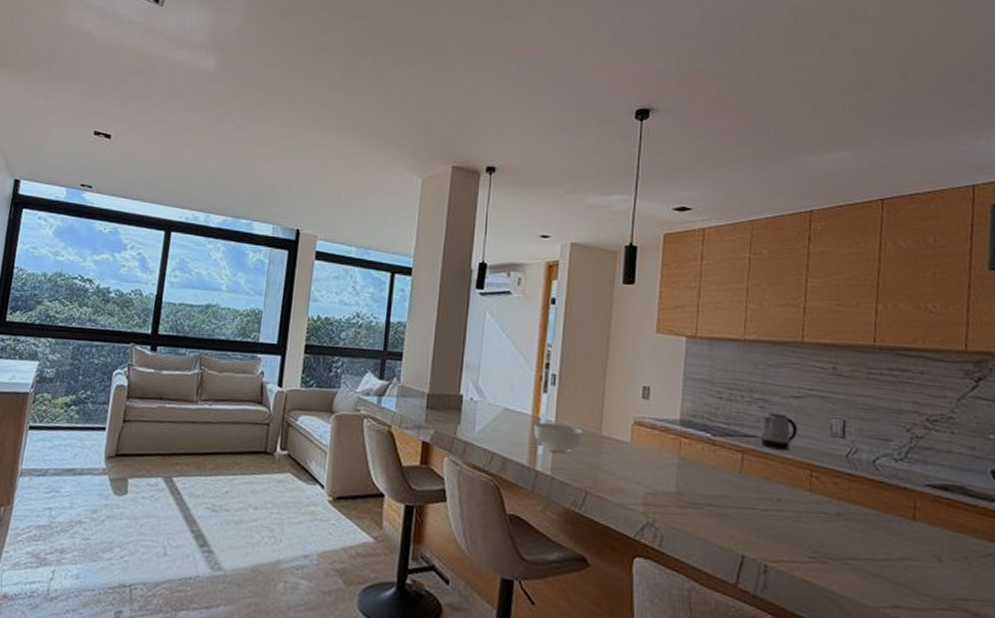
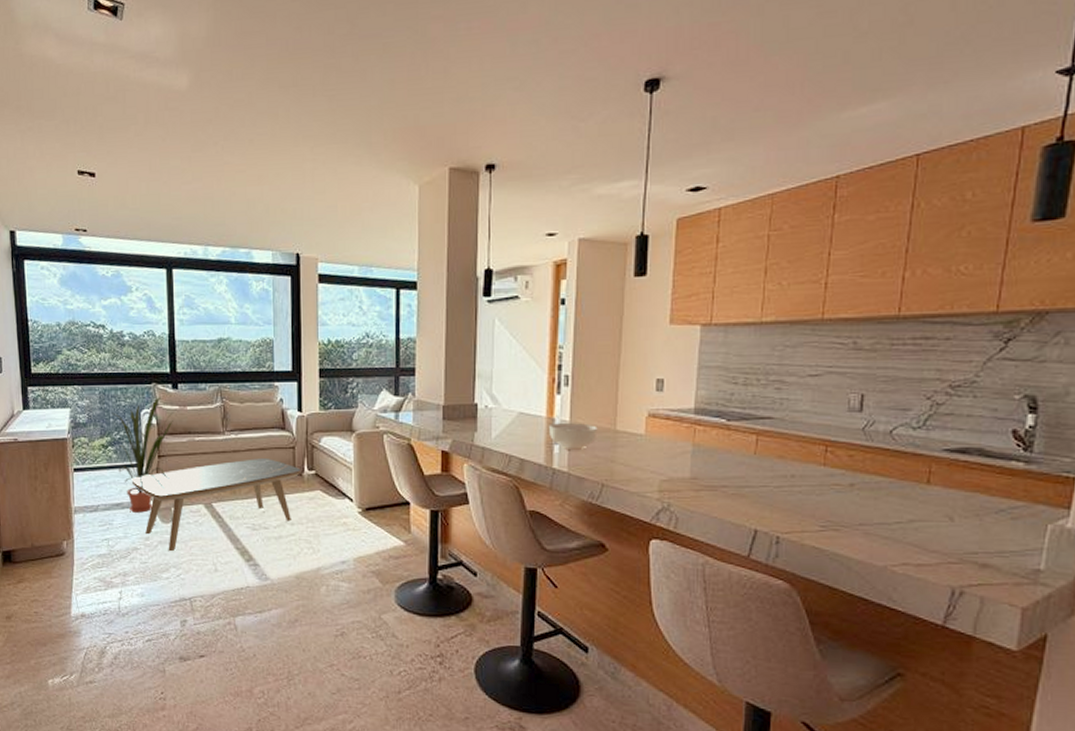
house plant: none [77,358,147,482] -> present [111,397,173,513]
coffee table: none [89,432,274,529] -> present [131,459,301,552]
kettle: present [761,412,797,451] -> none [776,393,814,429]

